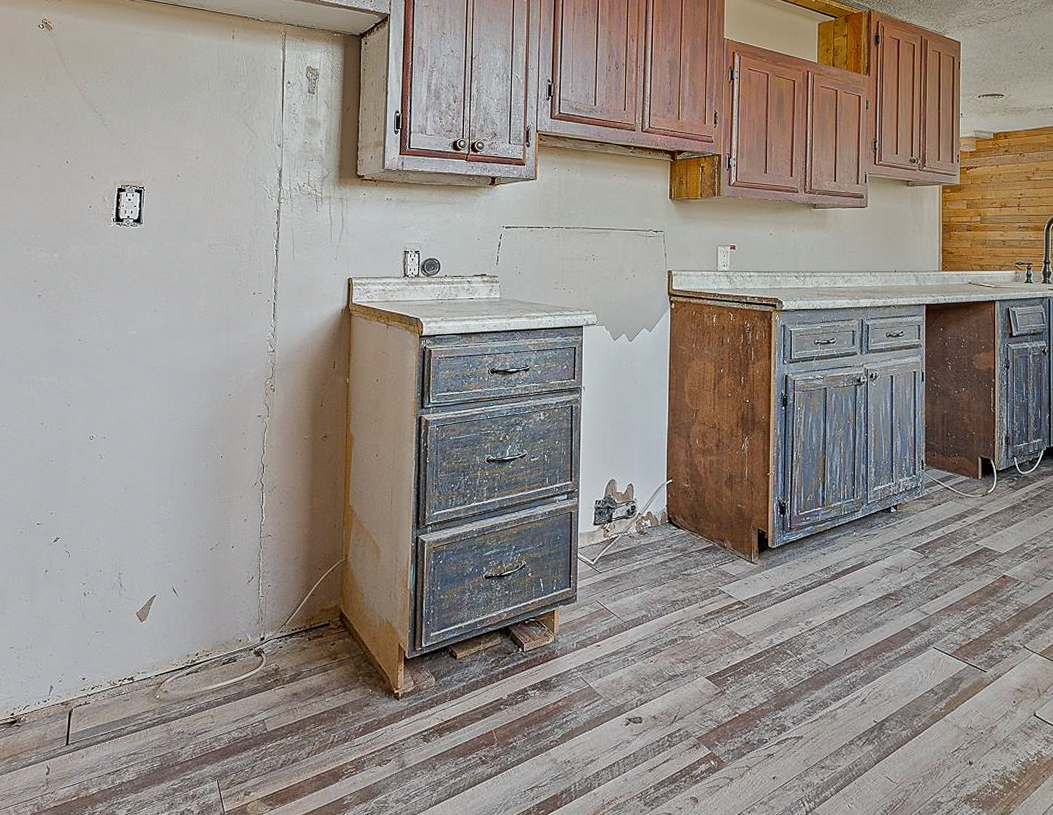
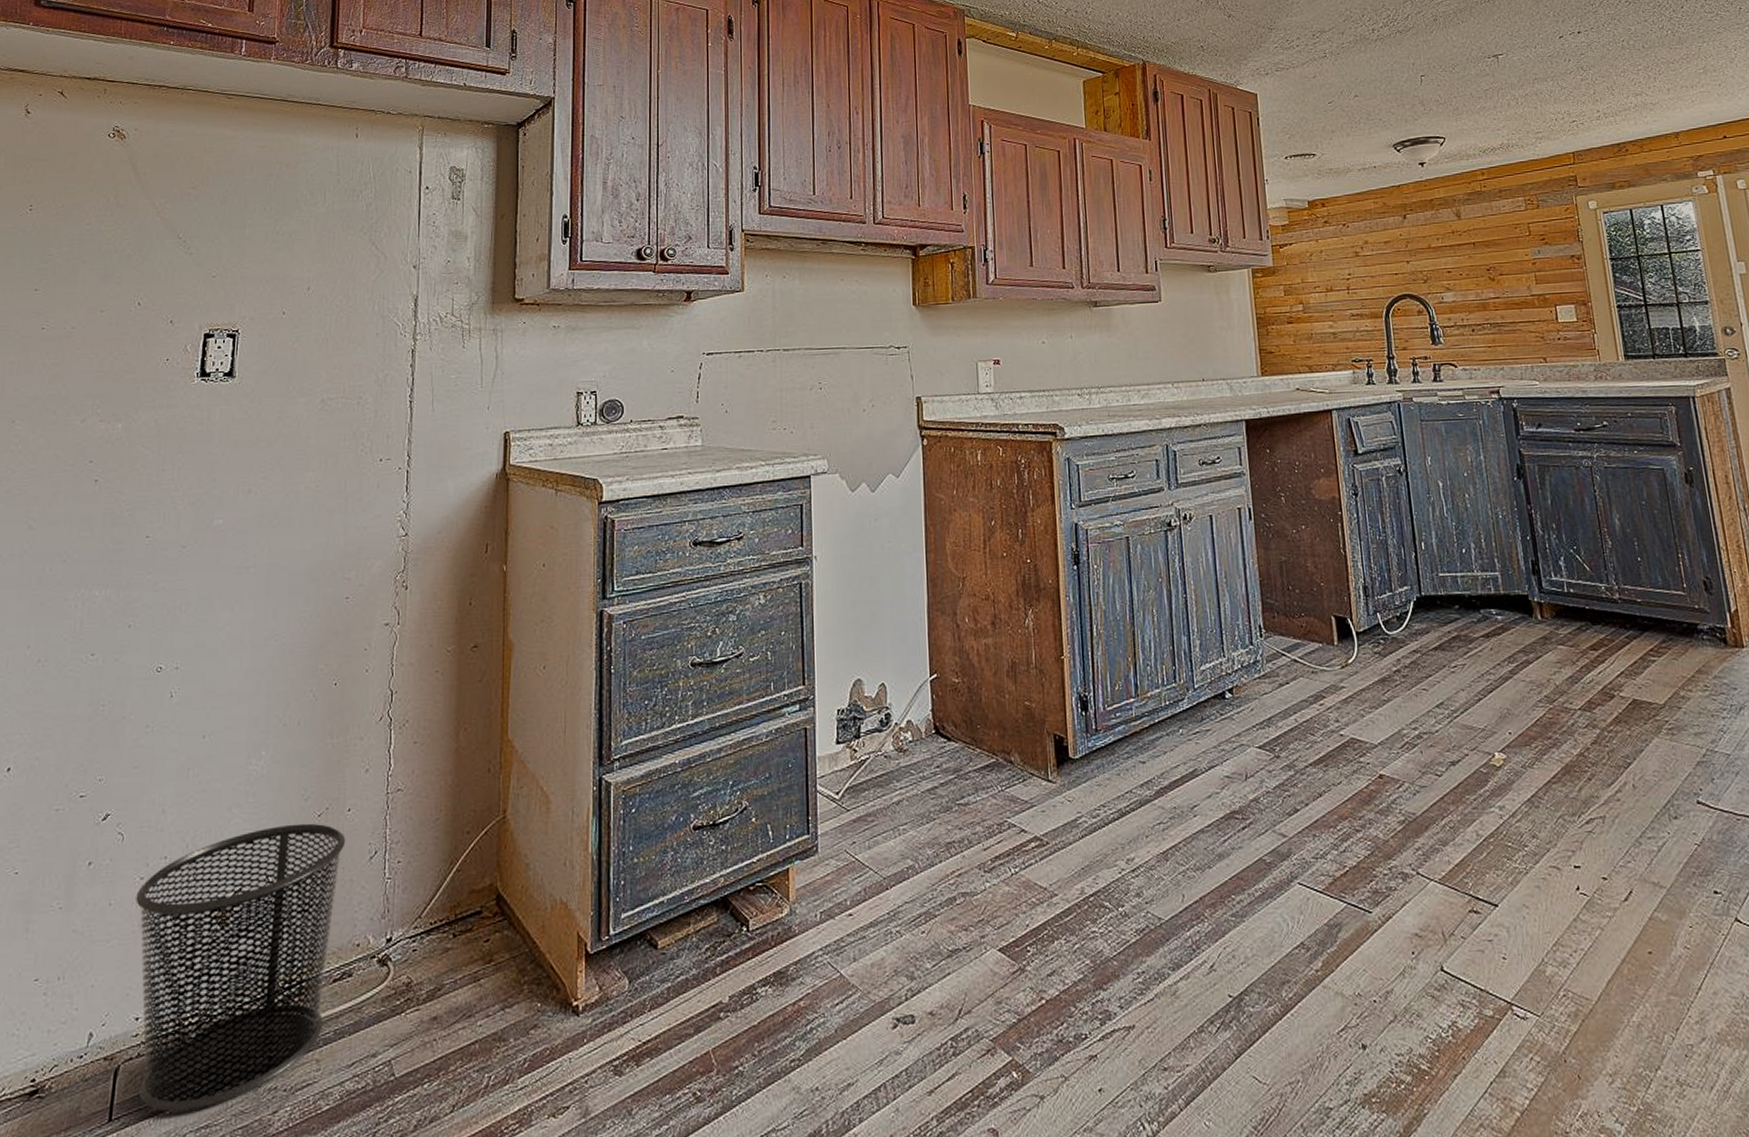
waste bin: none [80,554,231,742] -> present [136,823,346,1112]

